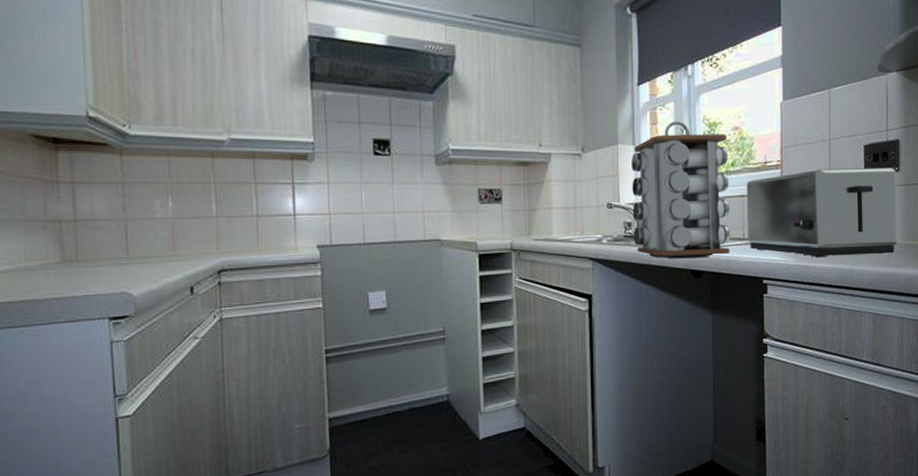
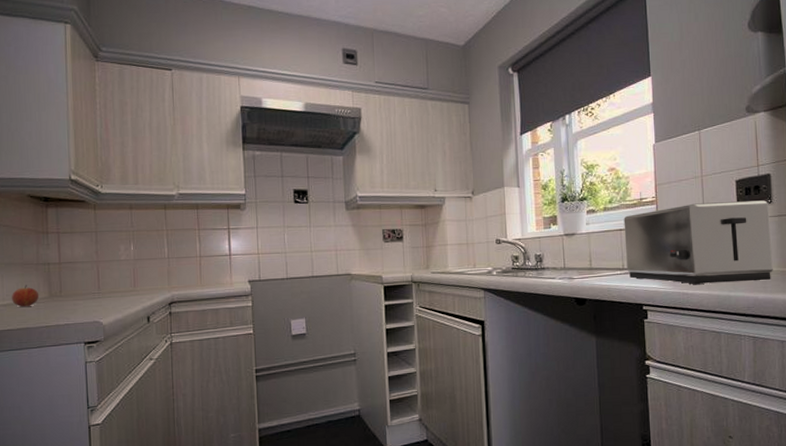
fruit: none [10,247,49,275] -> present [11,285,40,308]
spice rack: present [631,121,731,259] -> none [517,165,611,288]

